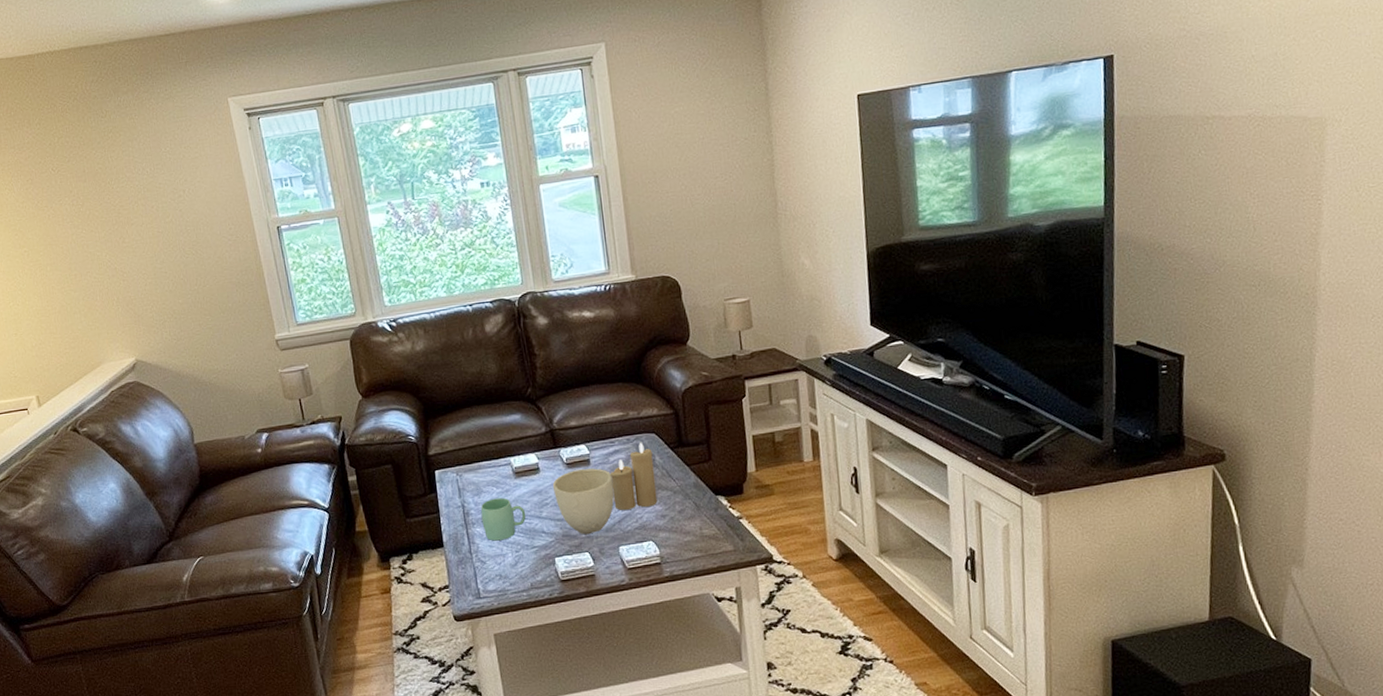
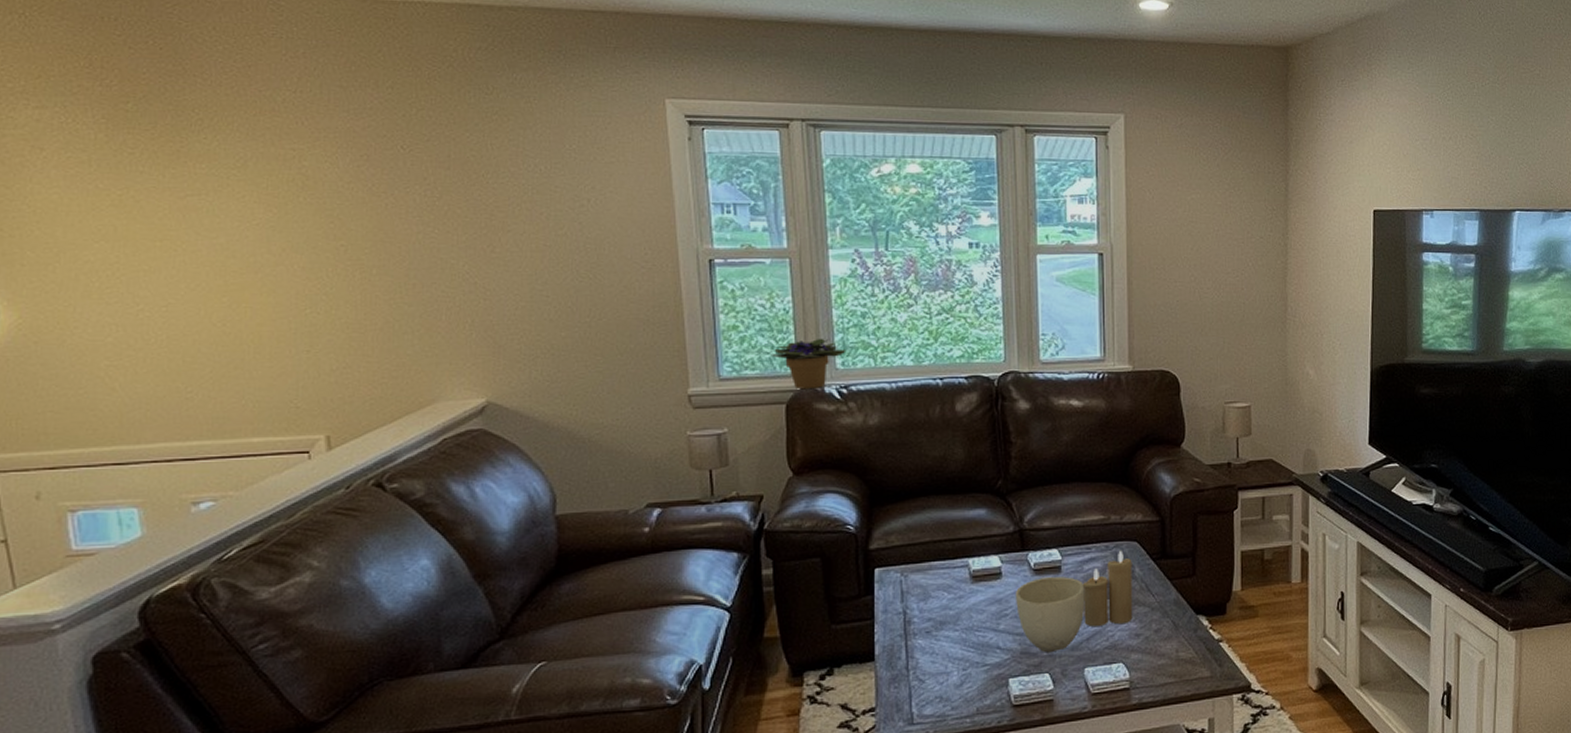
potted flower: none [333,281,391,327] -> present [771,338,846,390]
mug: present [480,497,526,541] -> none [926,605,980,656]

